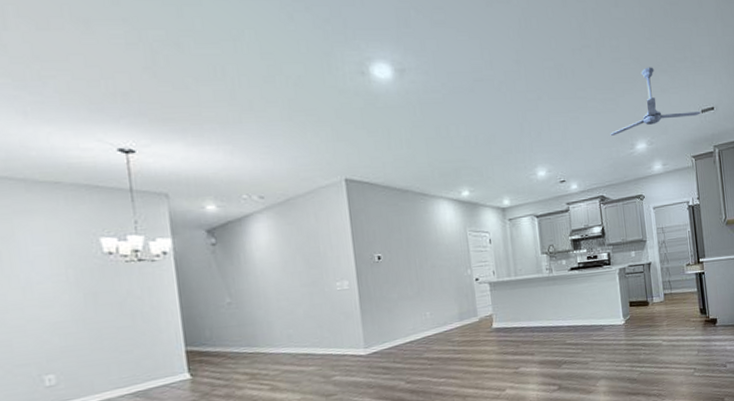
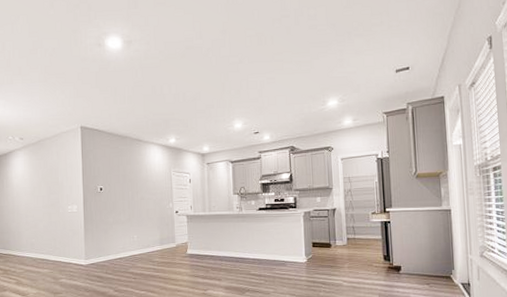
ceiling fan: present [610,67,701,136] -> none [303,32,395,93]

